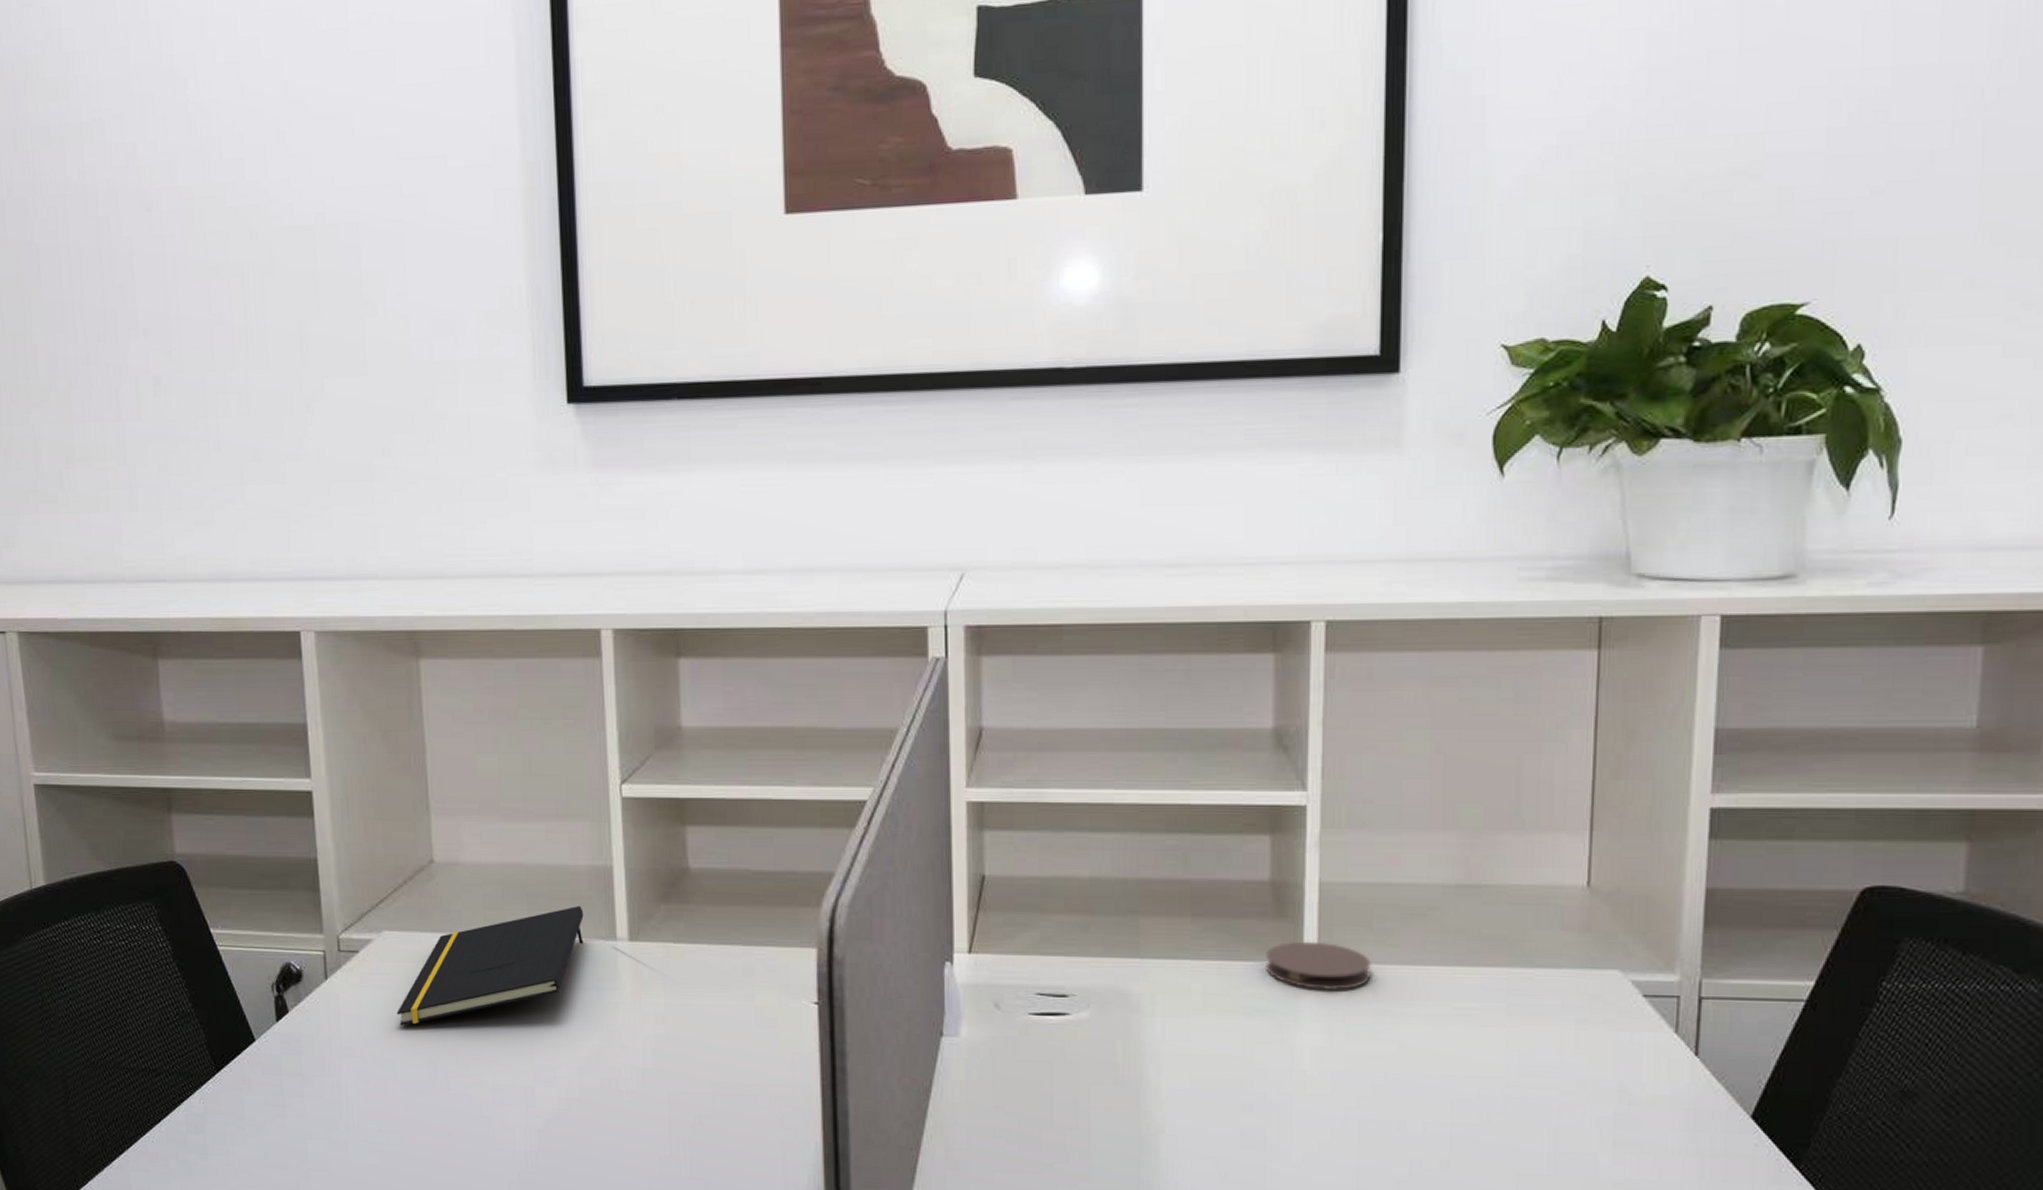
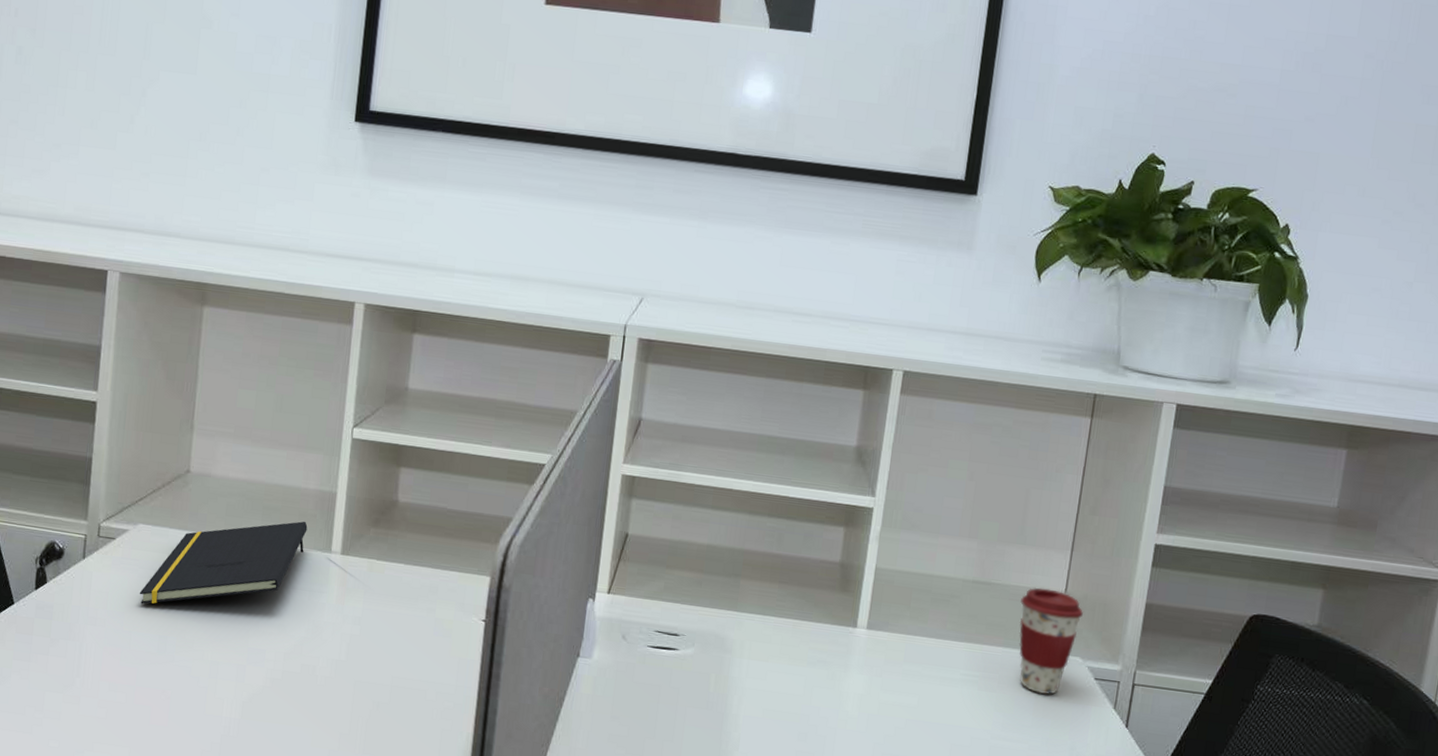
coaster: present [1266,941,1371,991] -> none [829,610,906,652]
coffee cup: none [1526,884,1616,1024] -> present [1019,587,1083,695]

